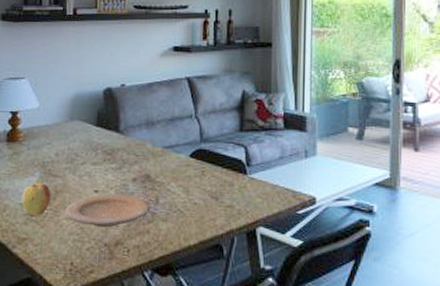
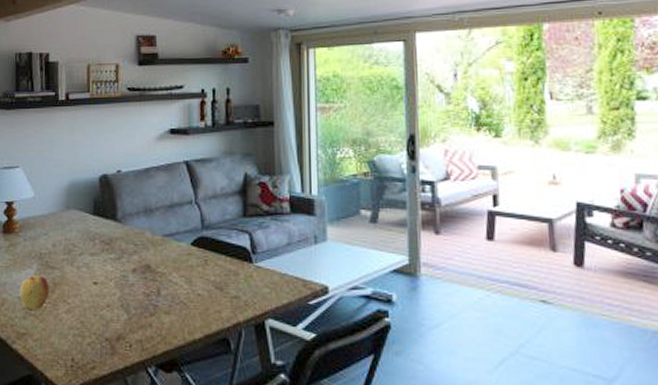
plate: present [65,194,150,228] -> none [64,285,151,322]

